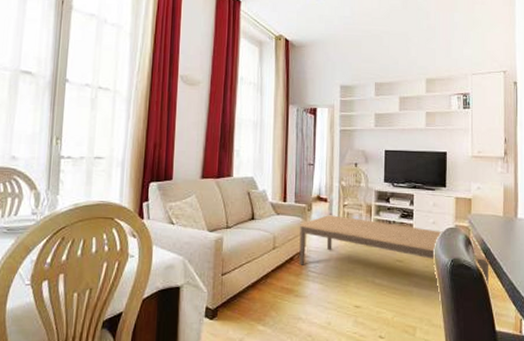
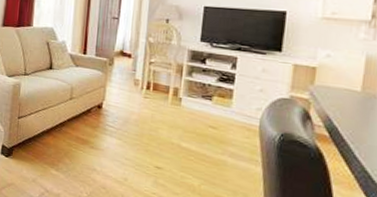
coffee table: present [299,215,490,285] -> none [96,71,335,168]

